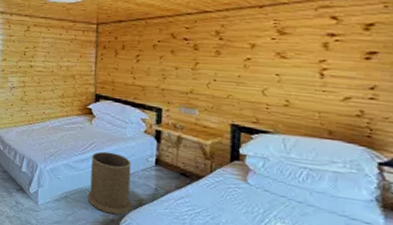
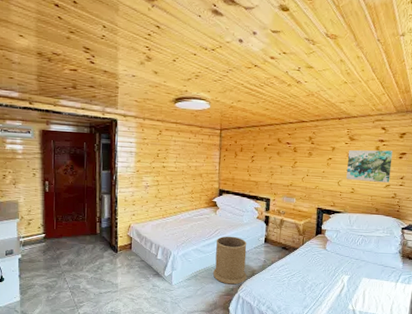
wall art: none [275,47,354,94] -> present [346,149,393,183]

